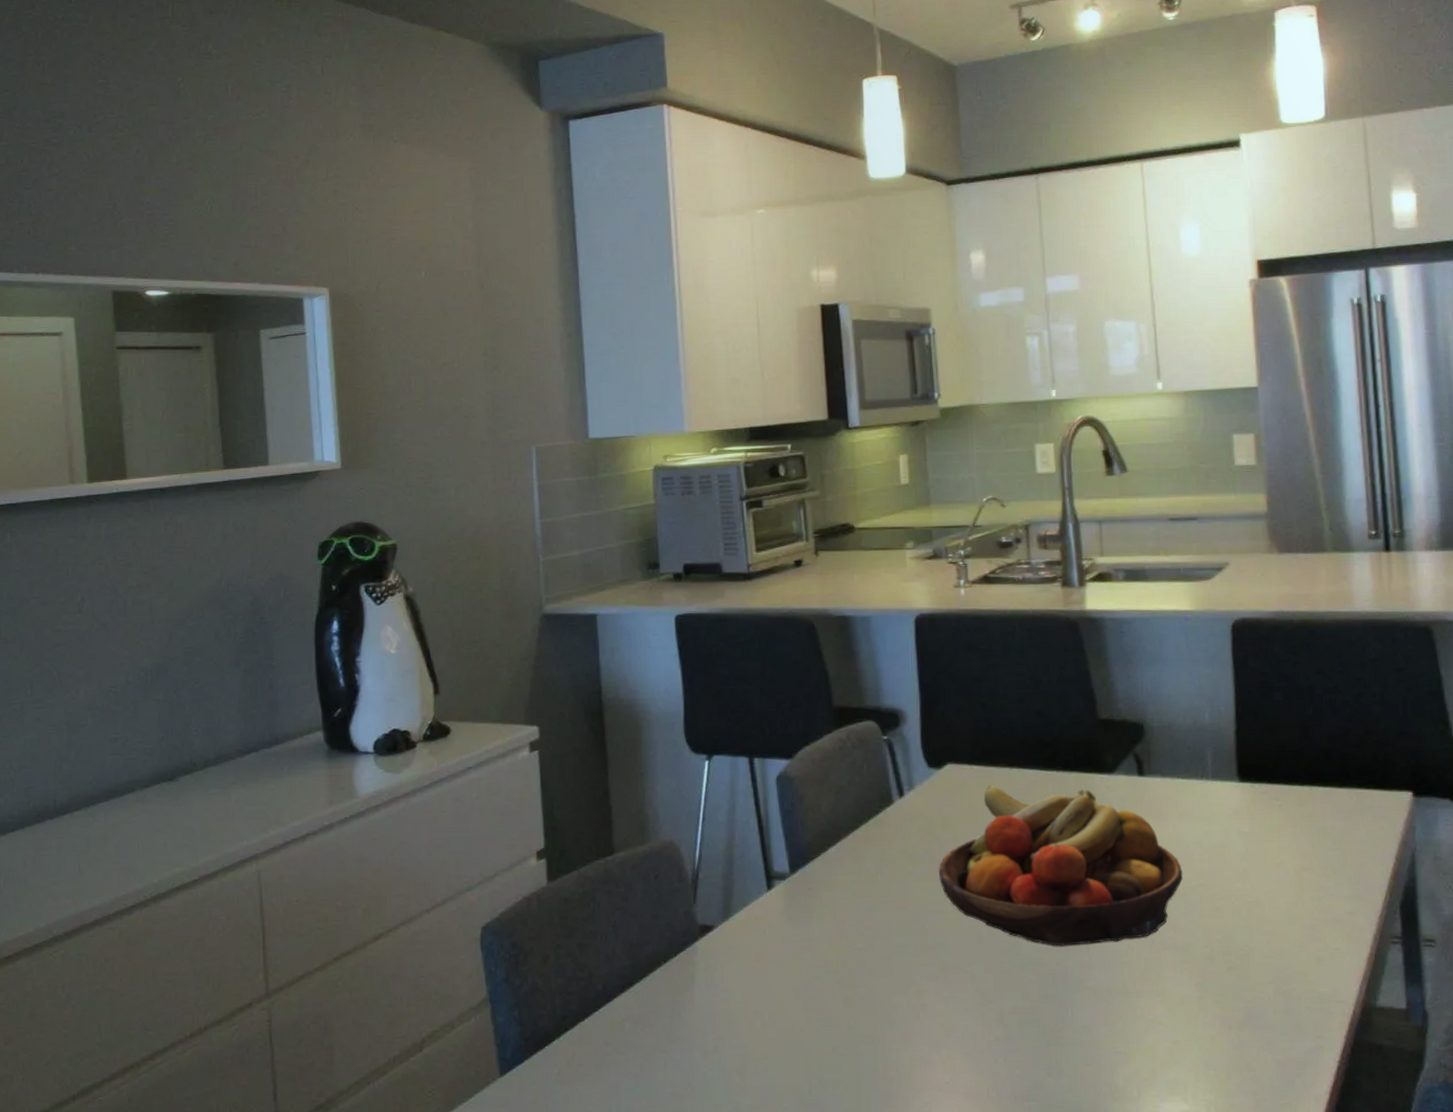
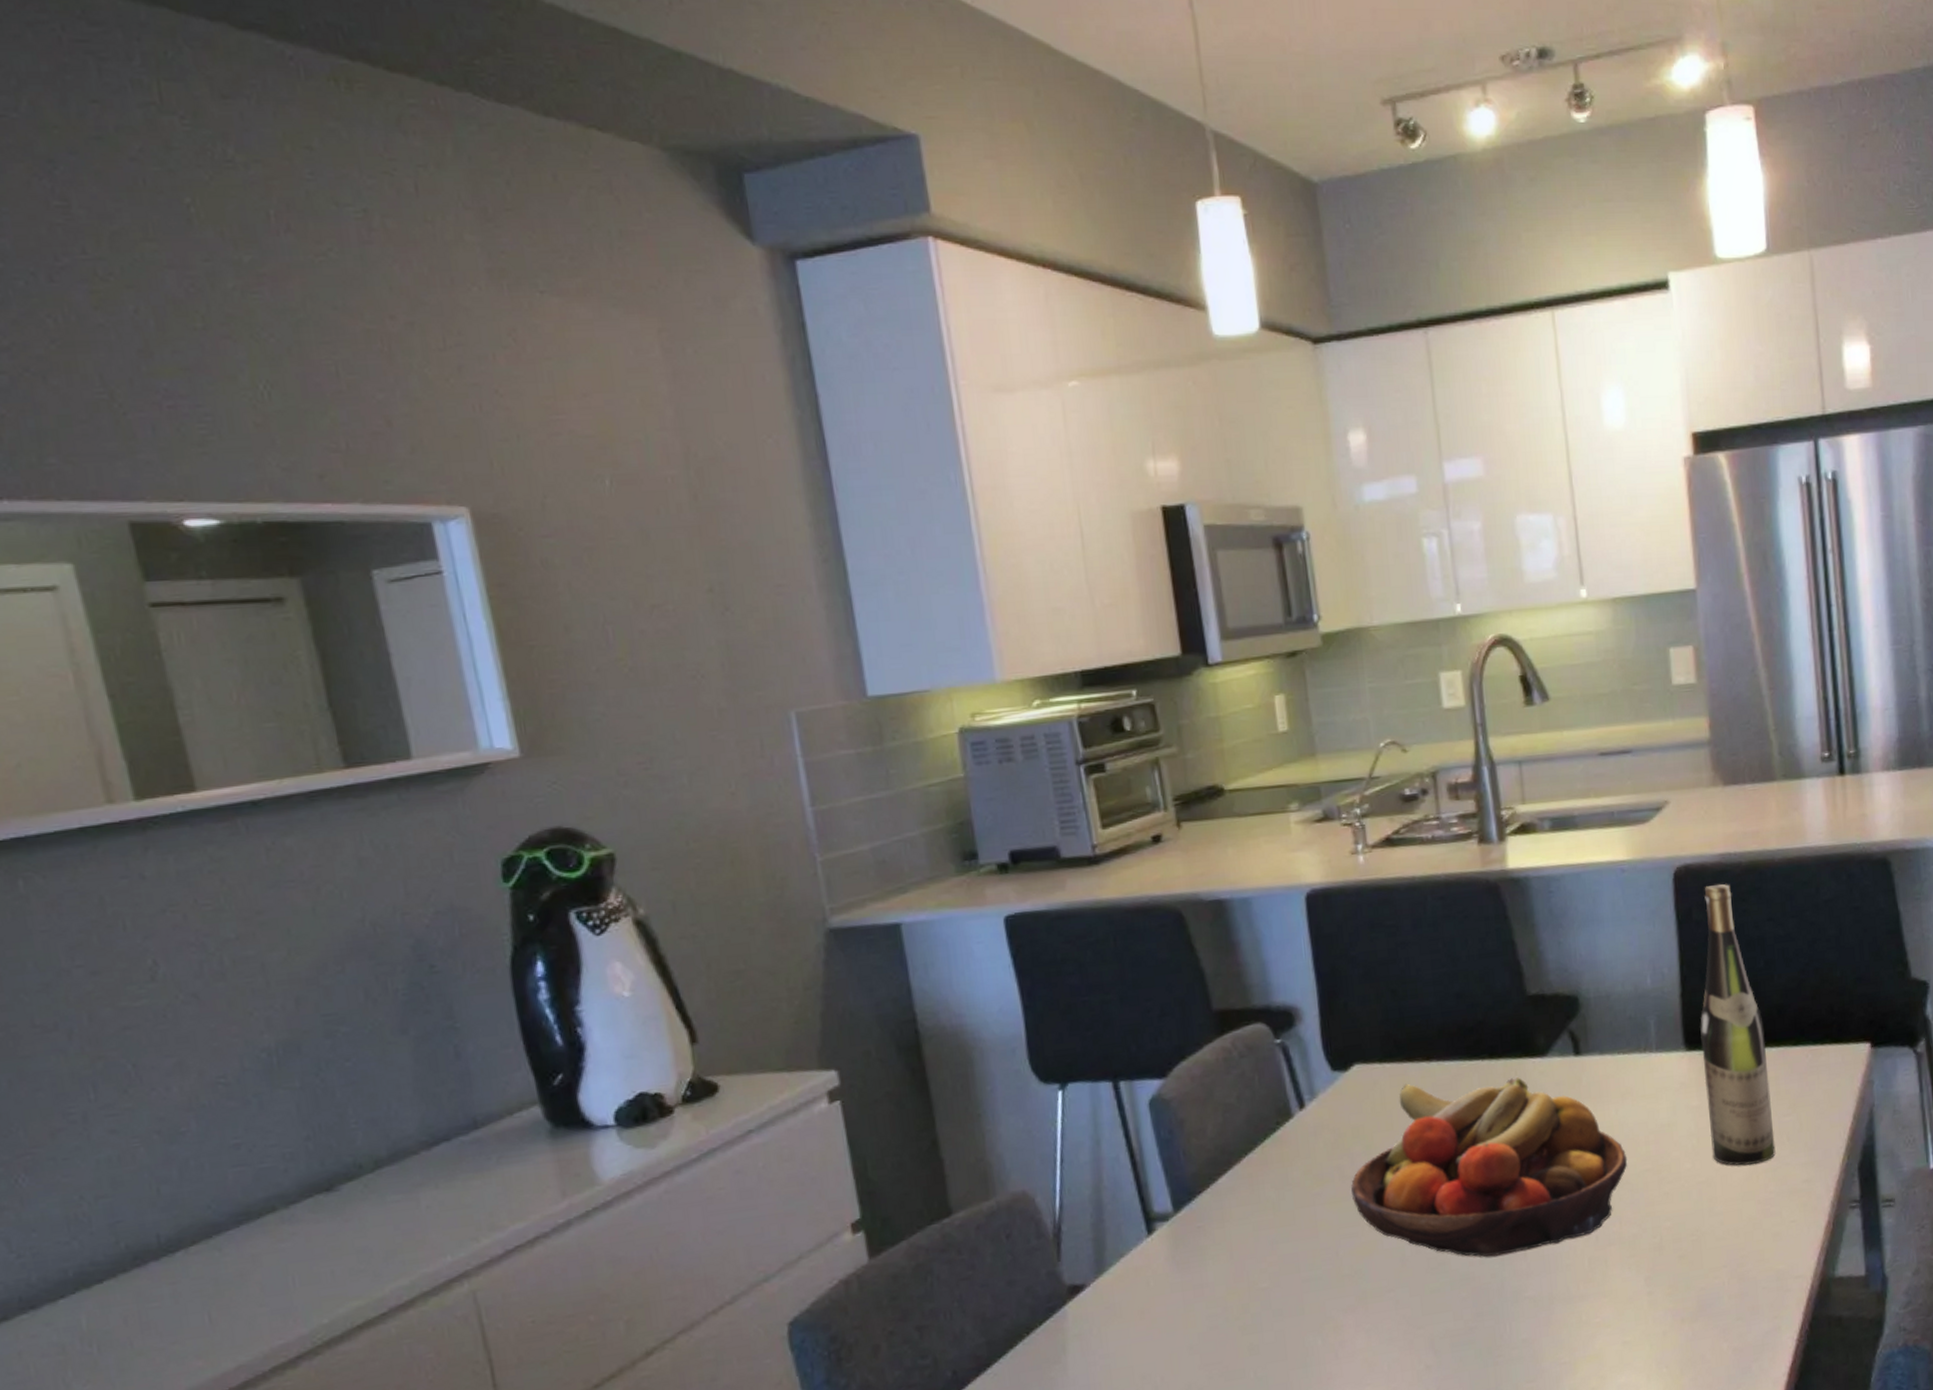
wine bottle: none [1252,637,1321,892] -> present [1700,884,1776,1166]

